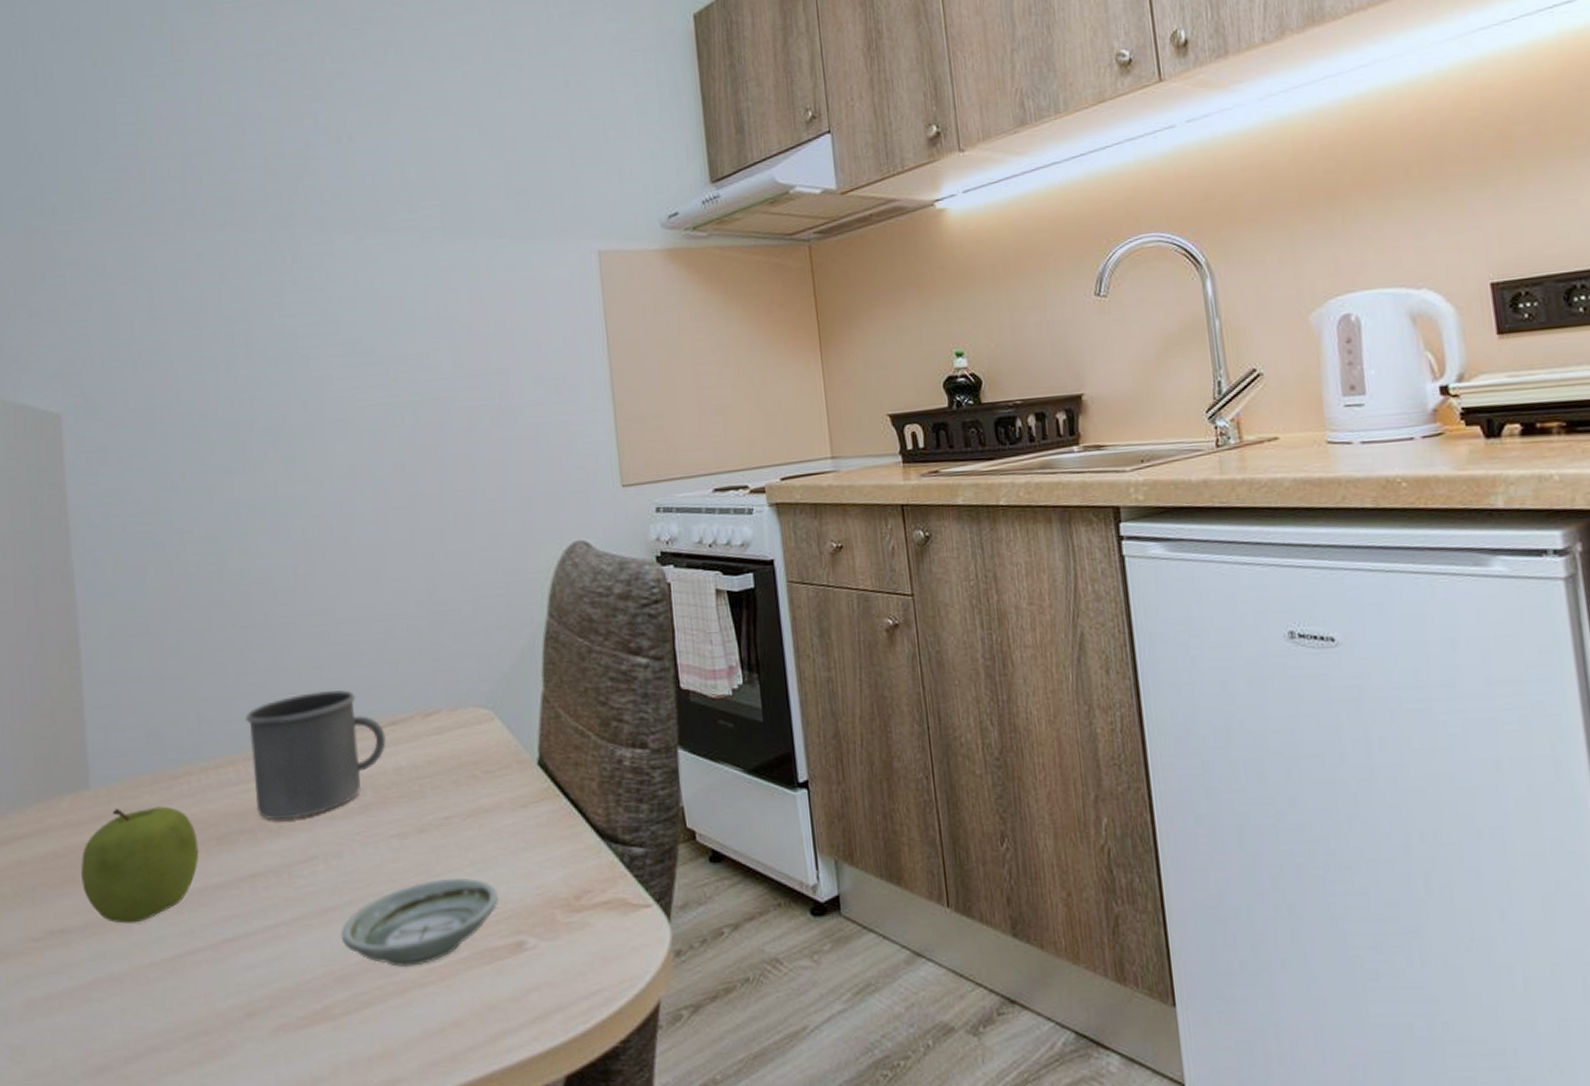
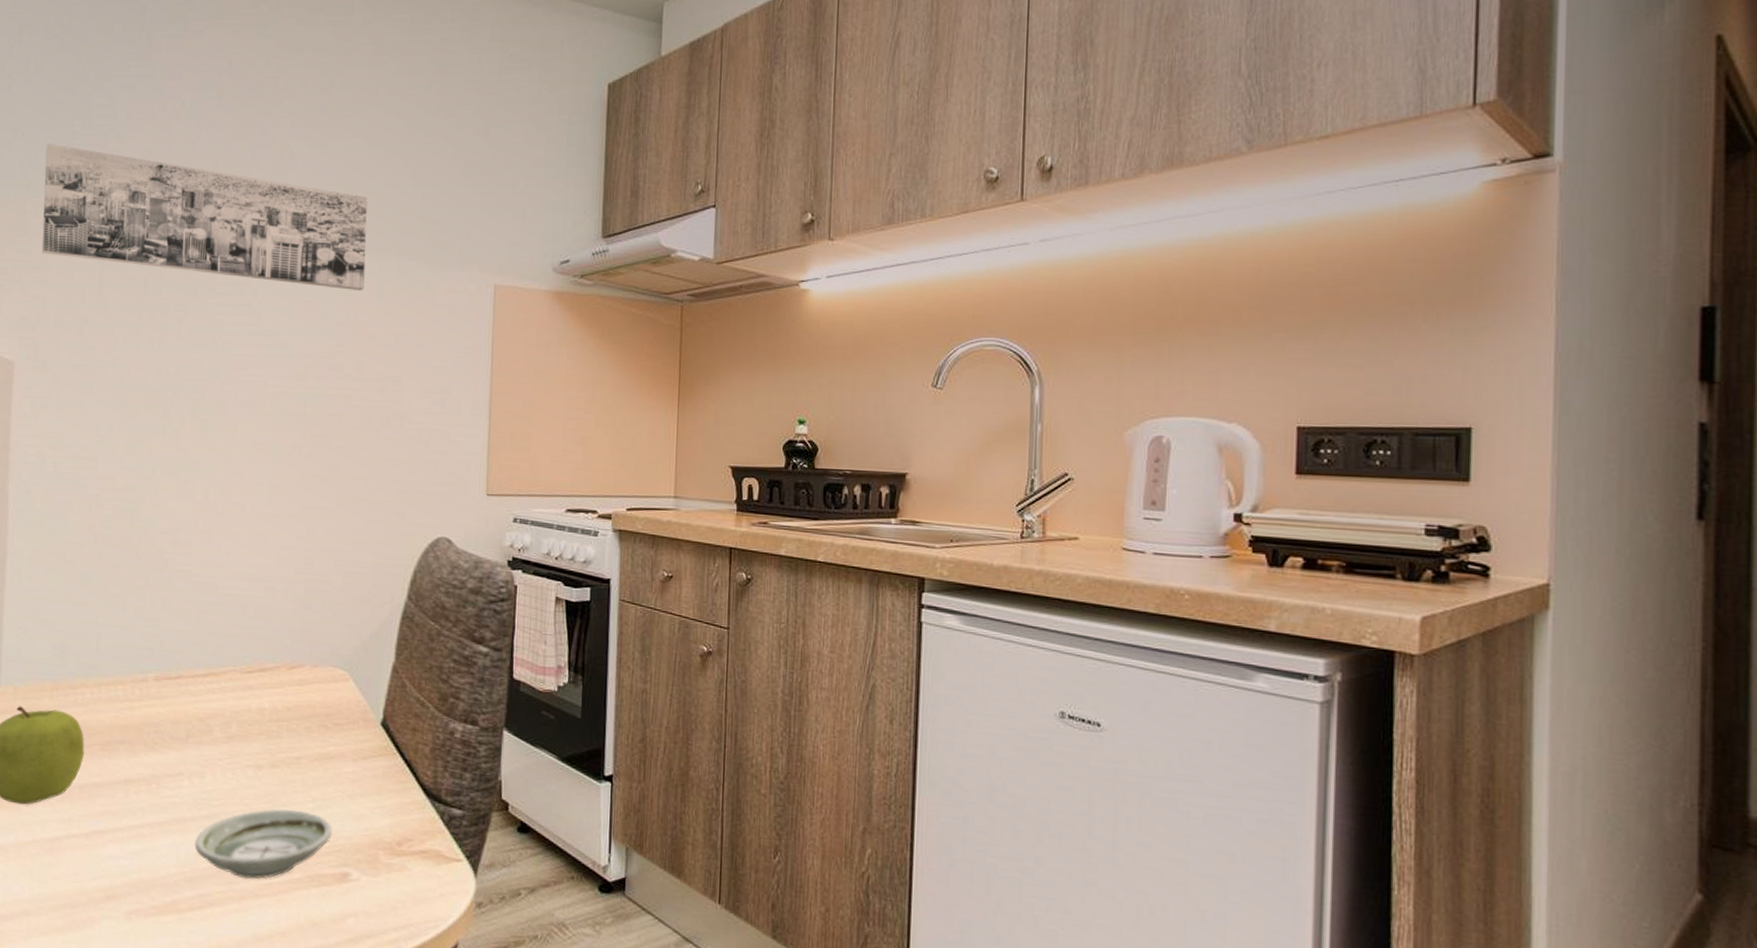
wall art: none [68,162,452,288] -> present [41,143,368,292]
mug: present [246,690,386,820] -> none [137,633,254,739]

